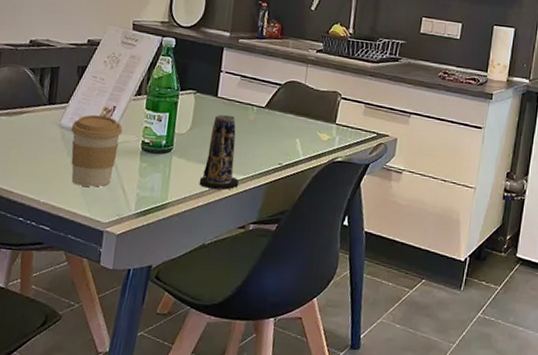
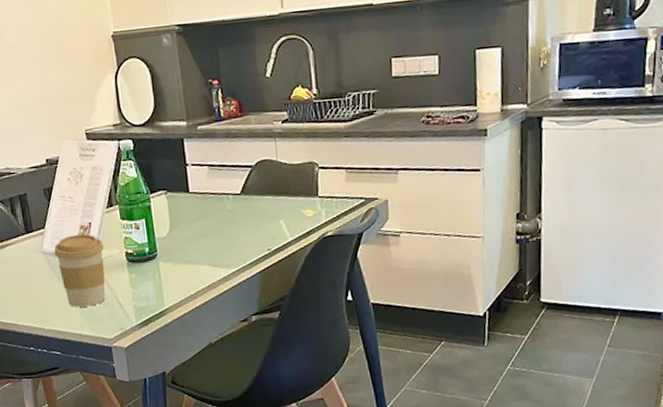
candle: present [199,115,240,190] -> none [191,210,232,288]

